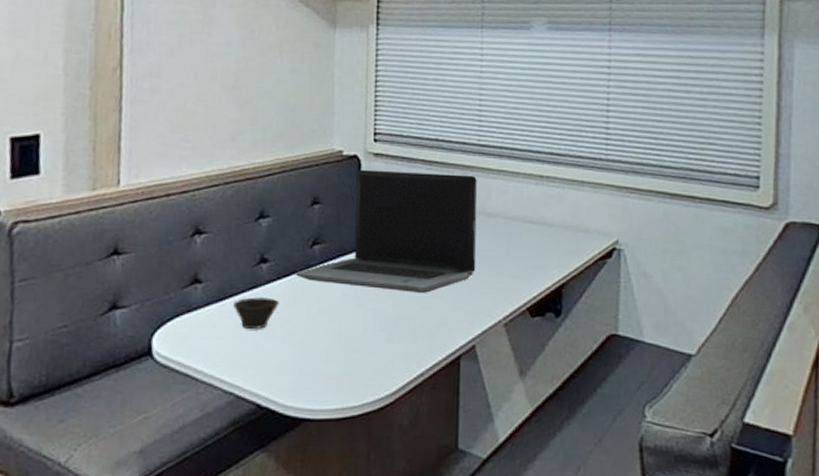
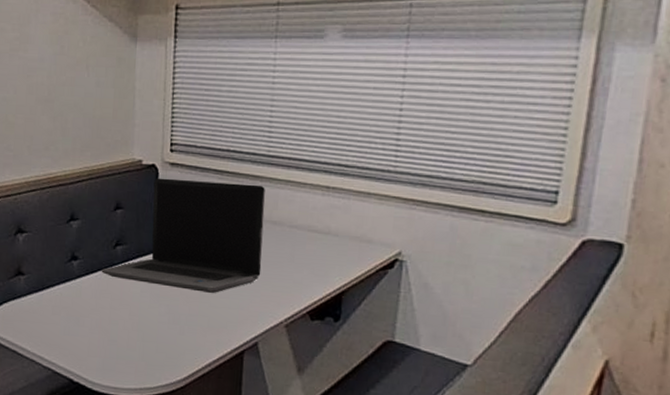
cup: present [234,297,279,329] -> none [50,289,88,317]

